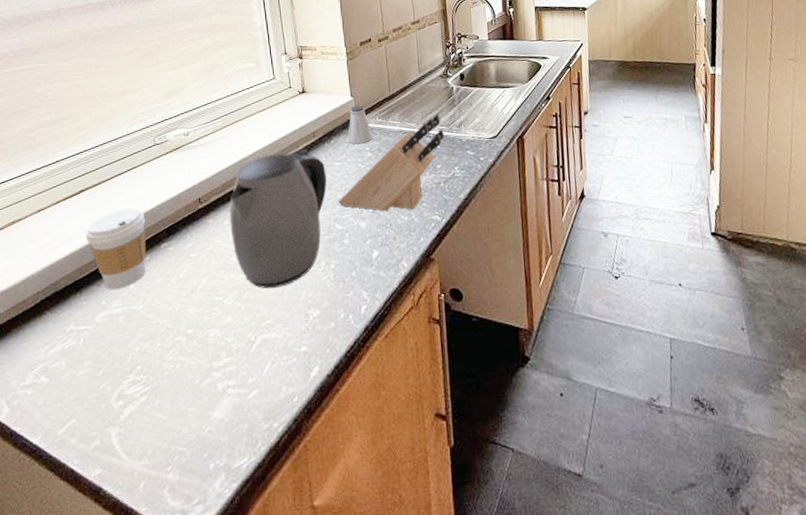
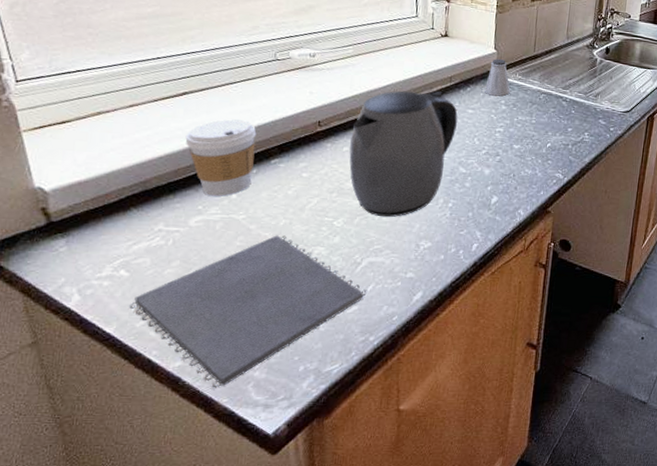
notepad: none [51,321,265,496] -> present [129,235,367,388]
knife block: present [338,114,445,211] -> none [465,81,581,165]

